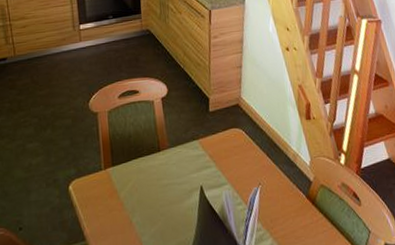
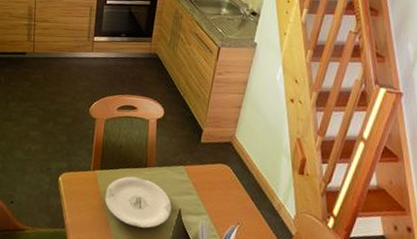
plate: none [121,163,193,217] -> present [104,176,172,228]

